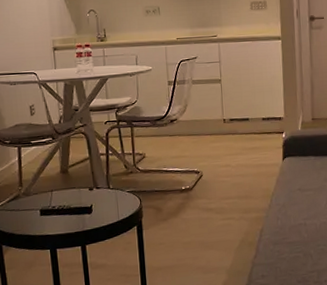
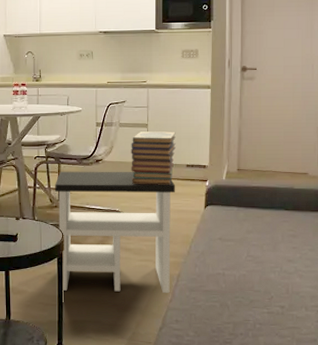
side table: none [129,129,254,259] -> present [55,171,176,293]
book stack: none [205,85,251,142] -> present [131,131,176,185]

